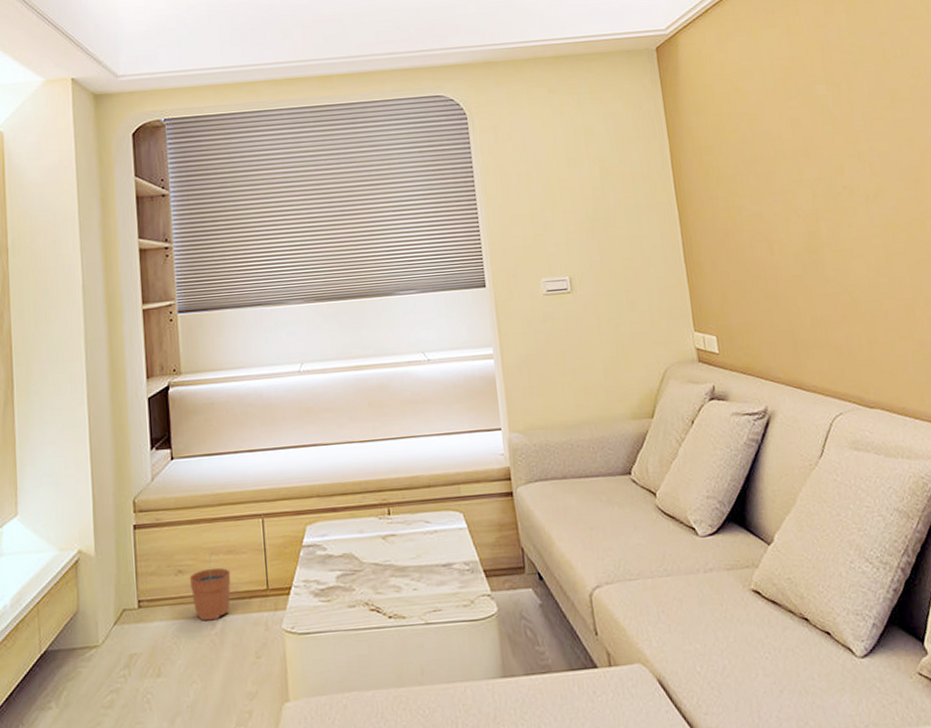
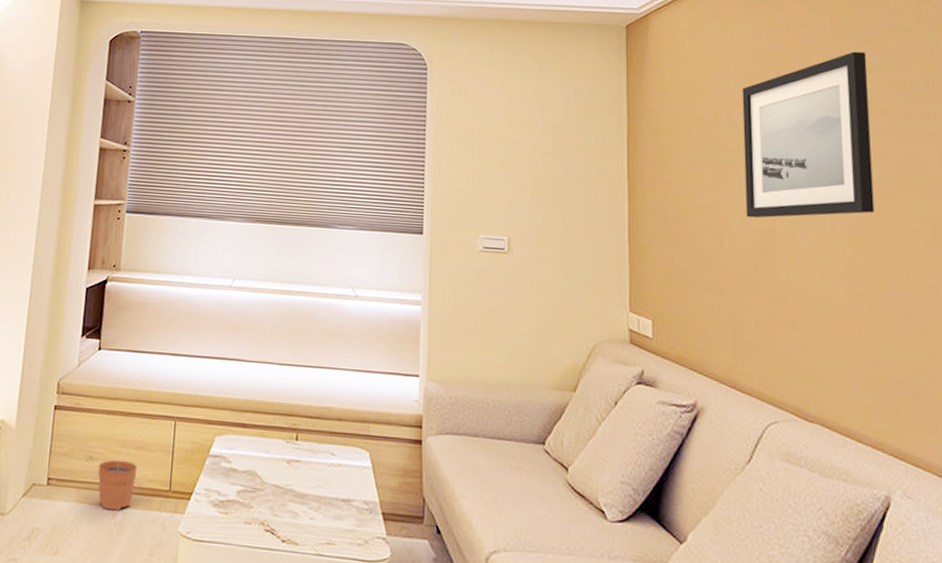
wall art: none [772,44,907,222] -> present [742,51,875,218]

